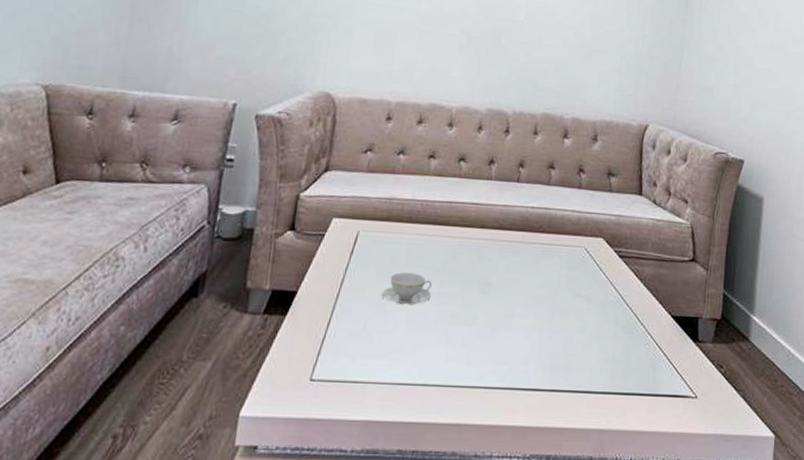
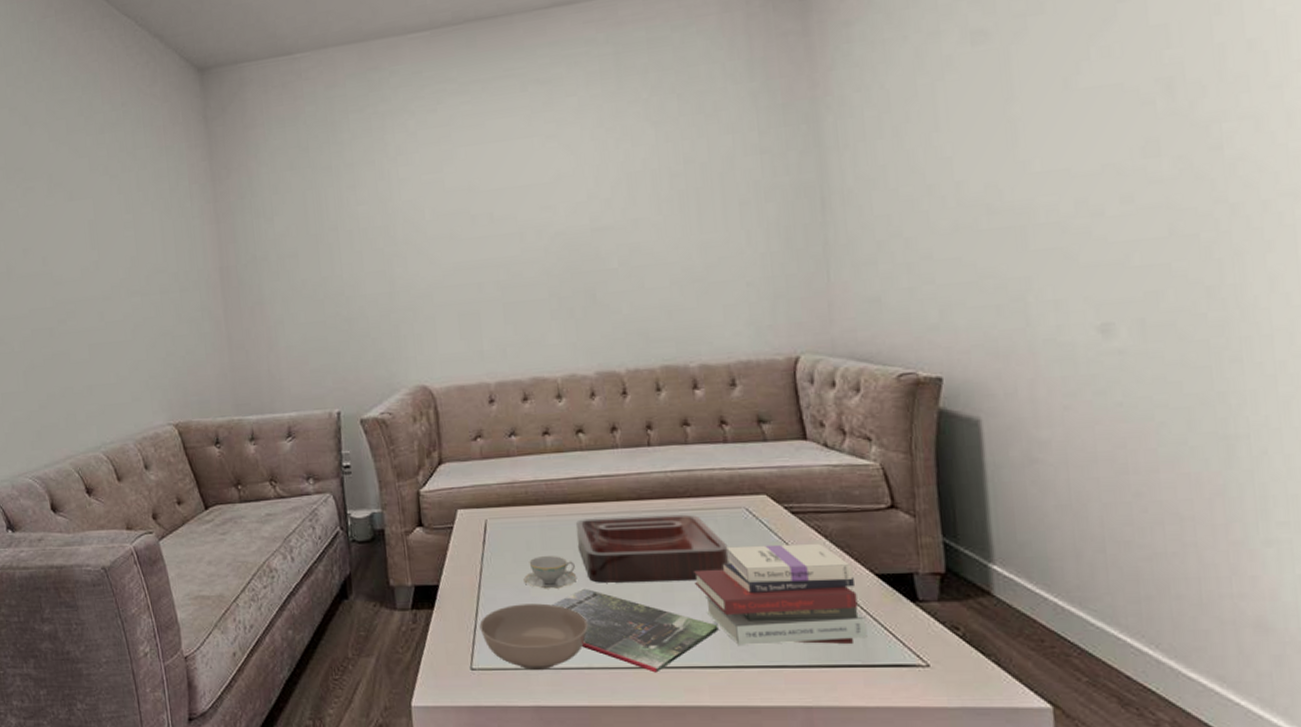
bowl: none [328,317,432,384] -> present [479,603,588,670]
magazine: none [403,307,543,392] -> present [552,588,719,673]
decorative tray: none [438,241,565,308] -> present [575,514,730,583]
books: none [532,280,658,374] -> present [694,543,868,645]

